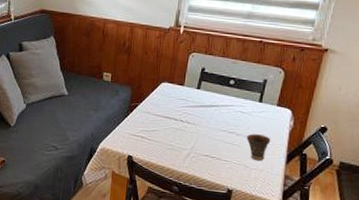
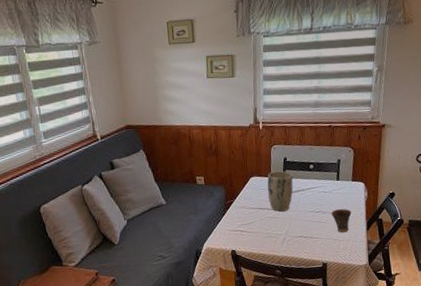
plant pot: none [177,80,209,125] -> present [267,171,293,212]

